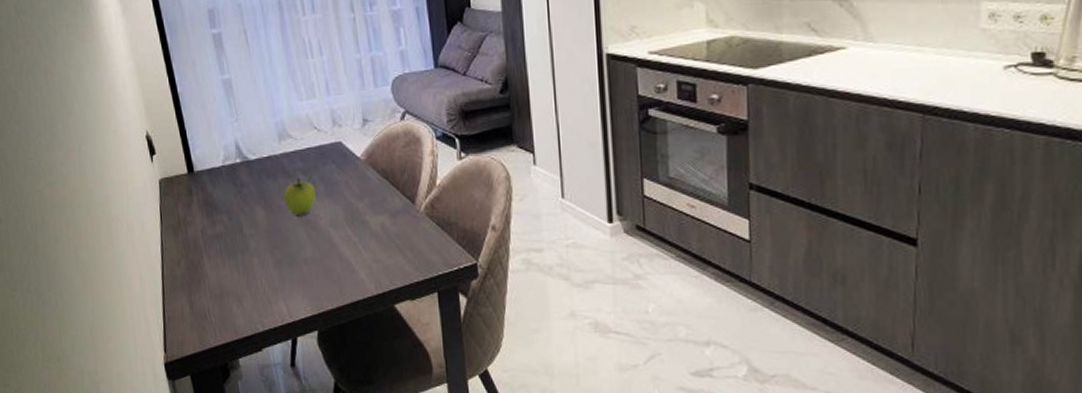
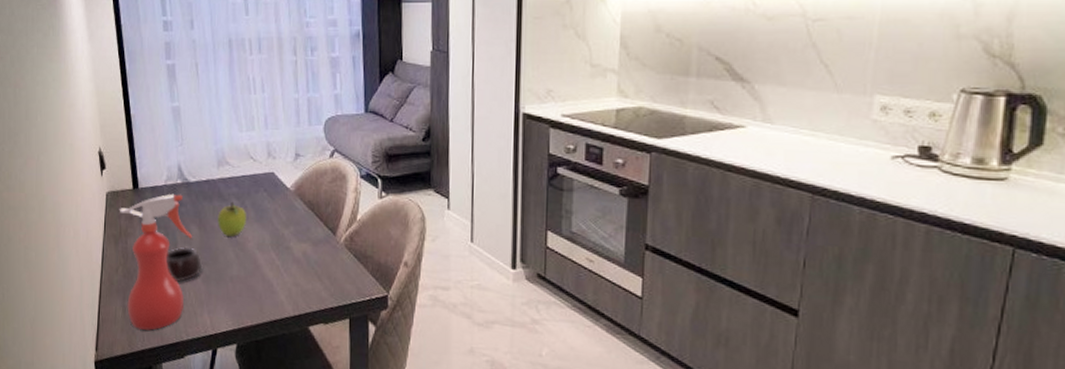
spray bottle: none [176,174,258,325] -> present [120,193,192,331]
mug: none [232,231,273,271] -> present [167,246,203,283]

